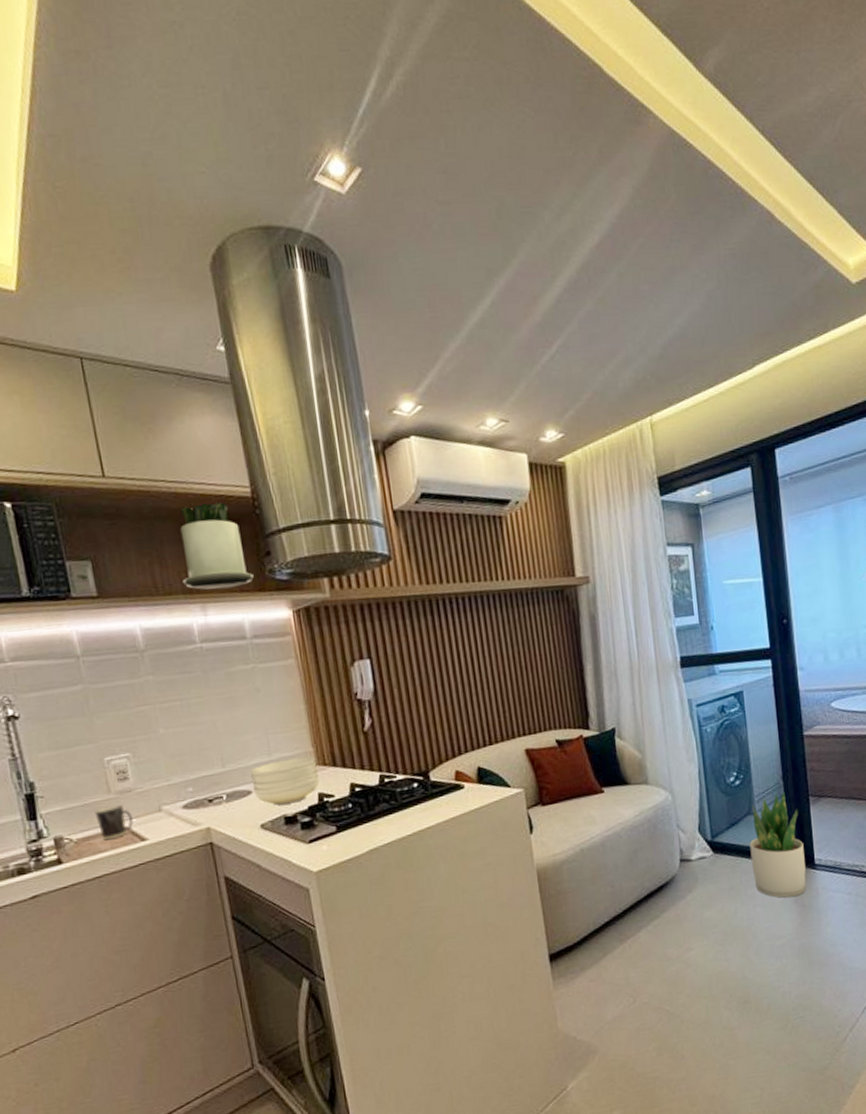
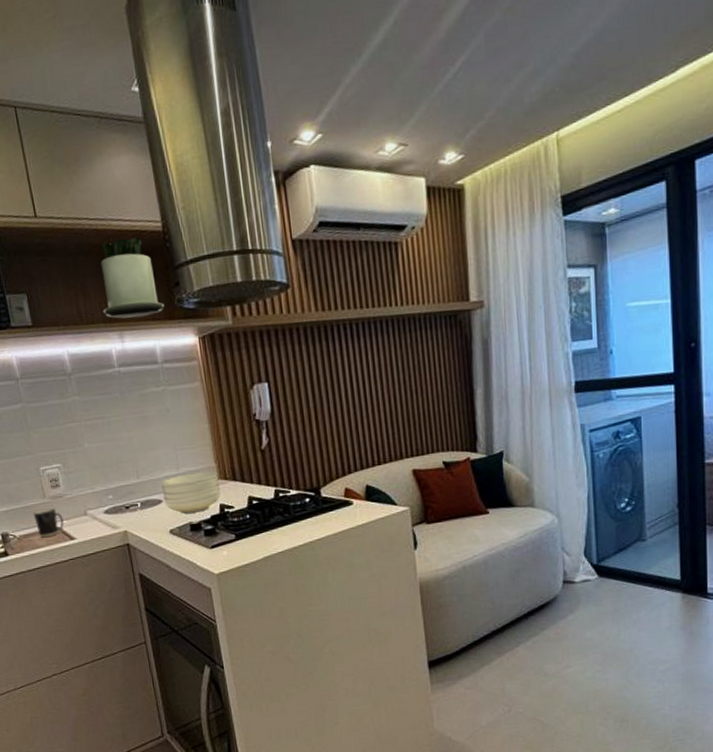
planter: present [749,792,806,898] -> none [637,520,697,625]

